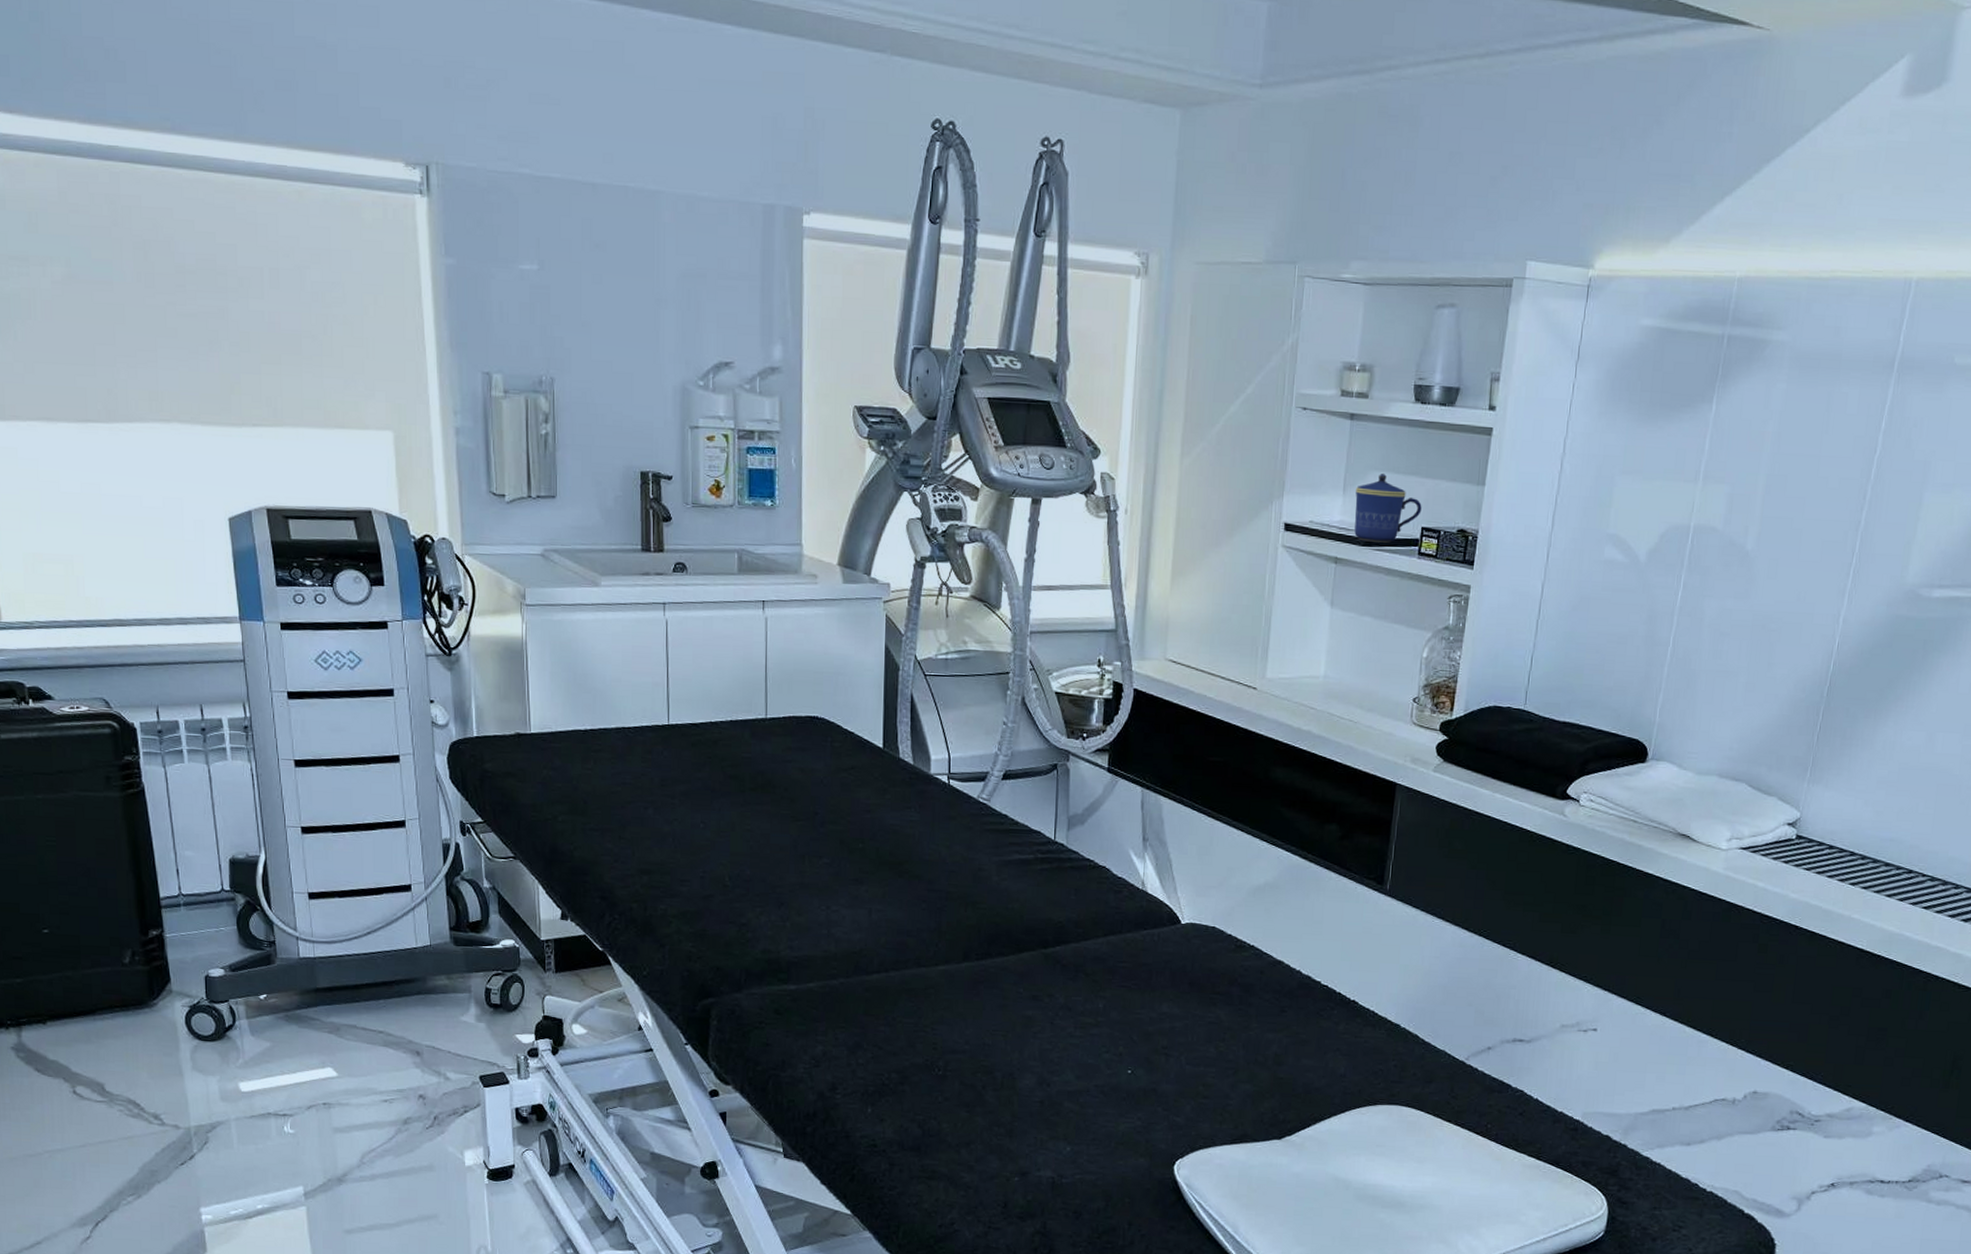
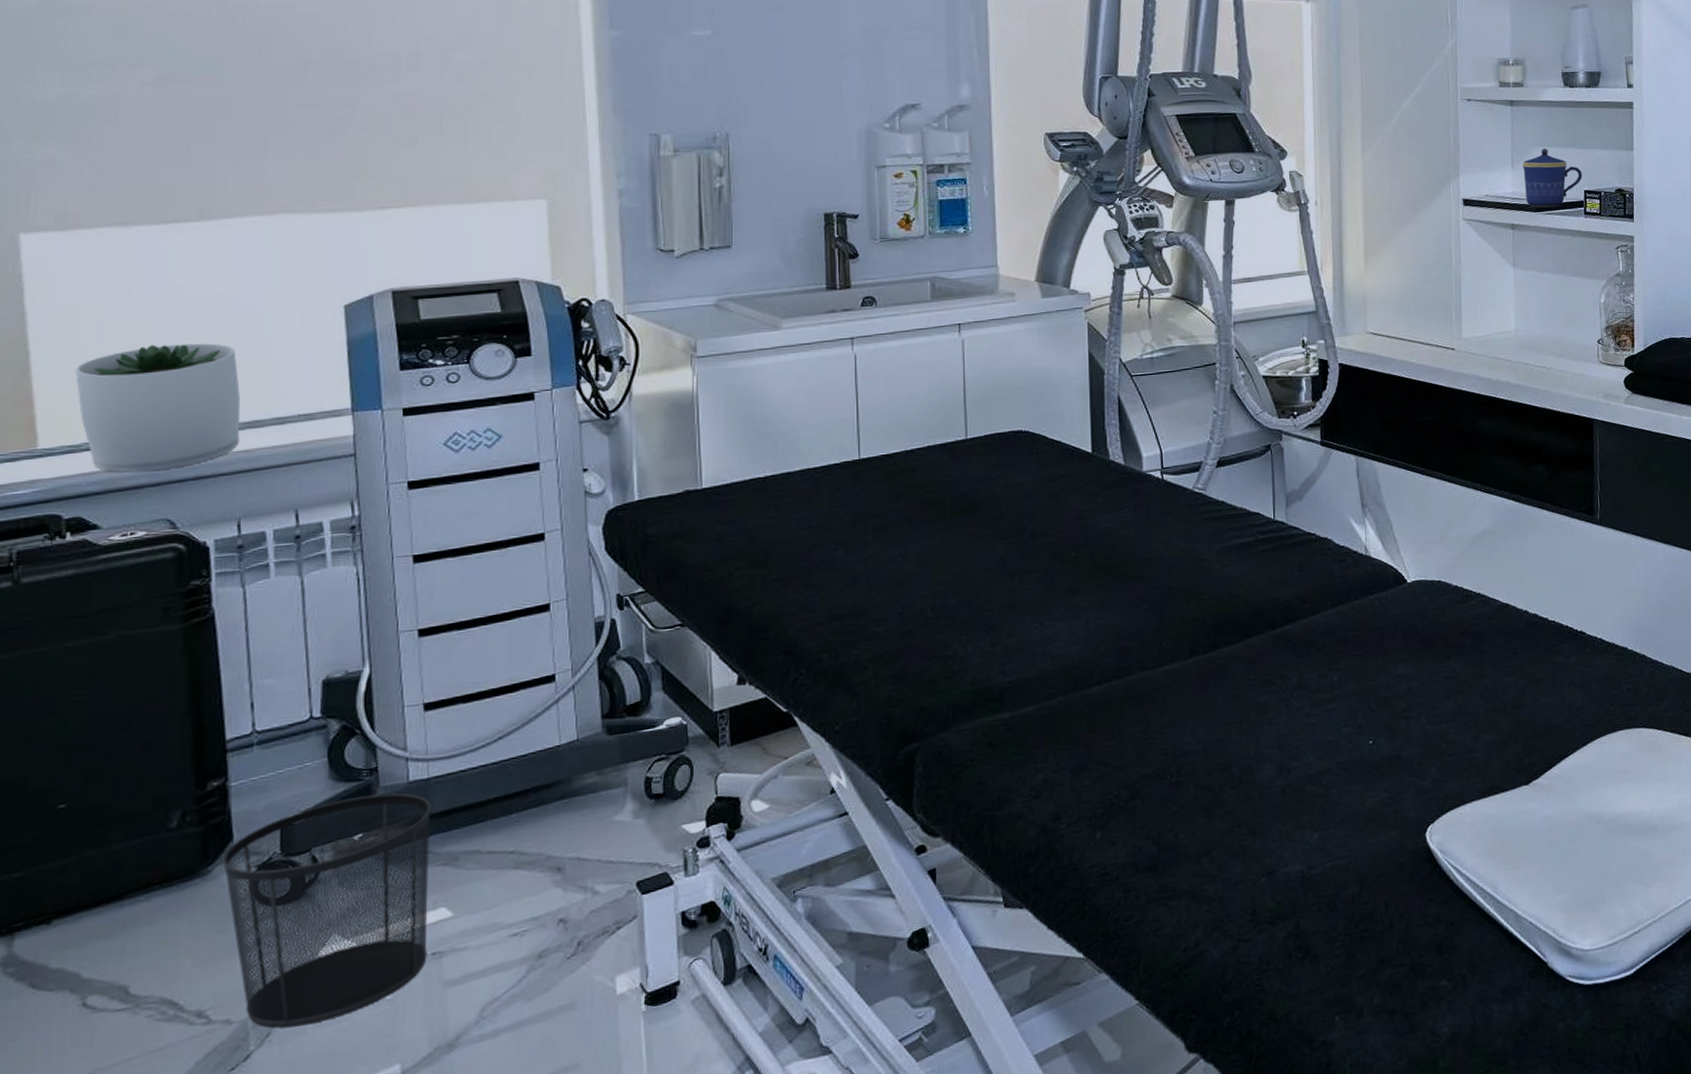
planter: none [24,537,154,654] -> present [75,343,241,474]
waste bin: none [163,963,319,1142] -> present [221,793,432,1028]

